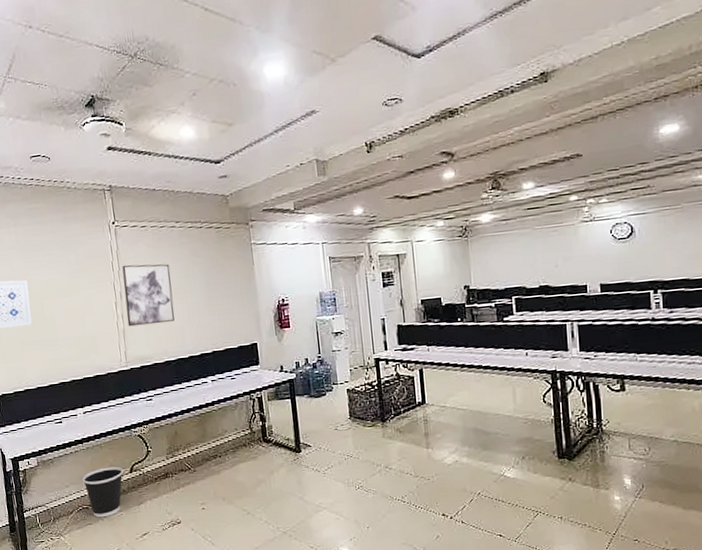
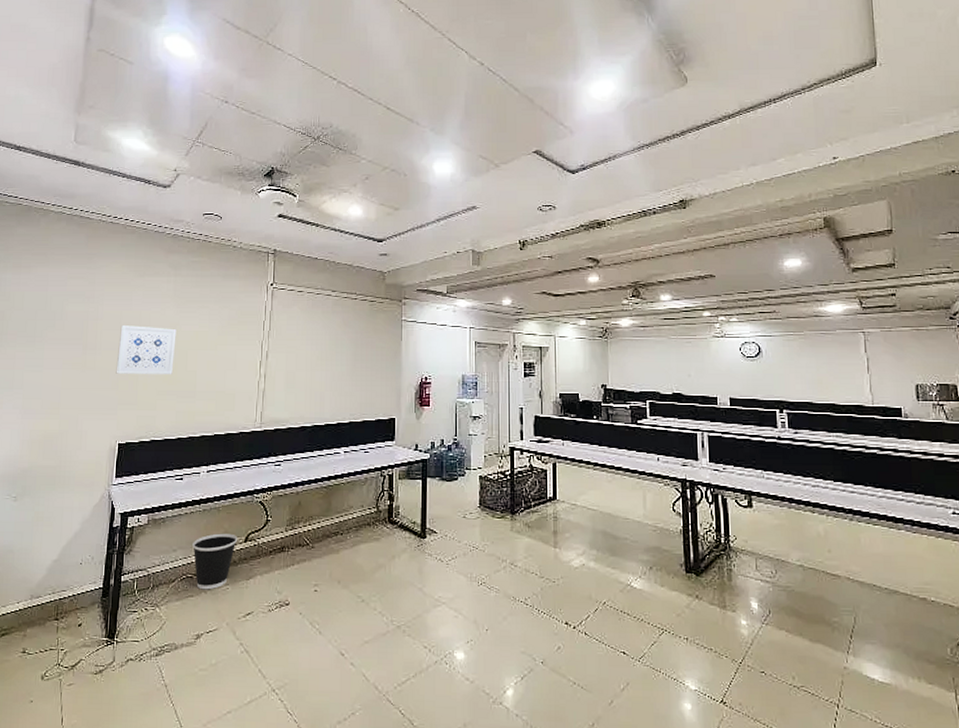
wall art: present [122,264,175,327] -> none [269,326,320,388]

